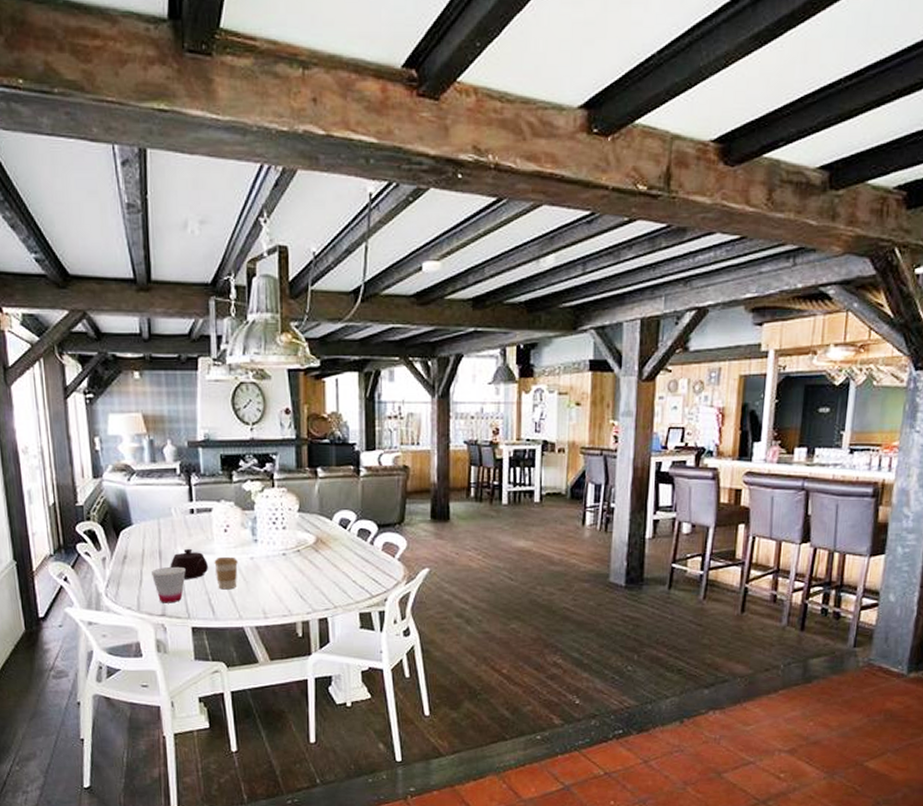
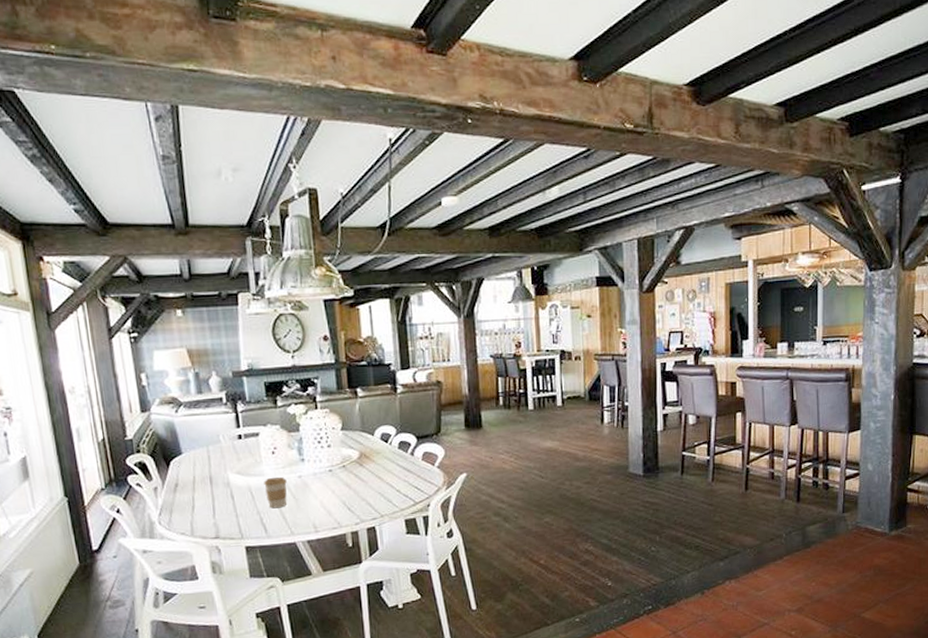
cup: present [150,566,186,603] -> none [202,490,237,526]
teapot: present [170,548,209,579] -> none [221,472,259,502]

